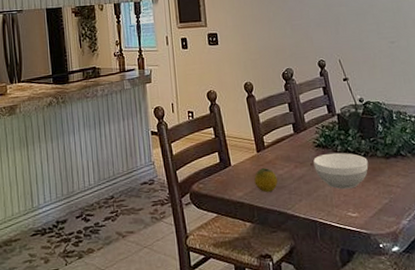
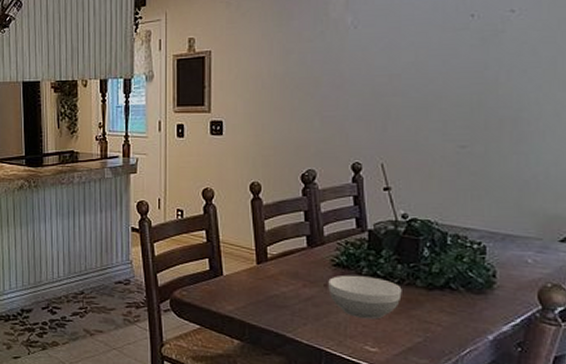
fruit: present [254,168,278,193] -> none [250,283,278,311]

